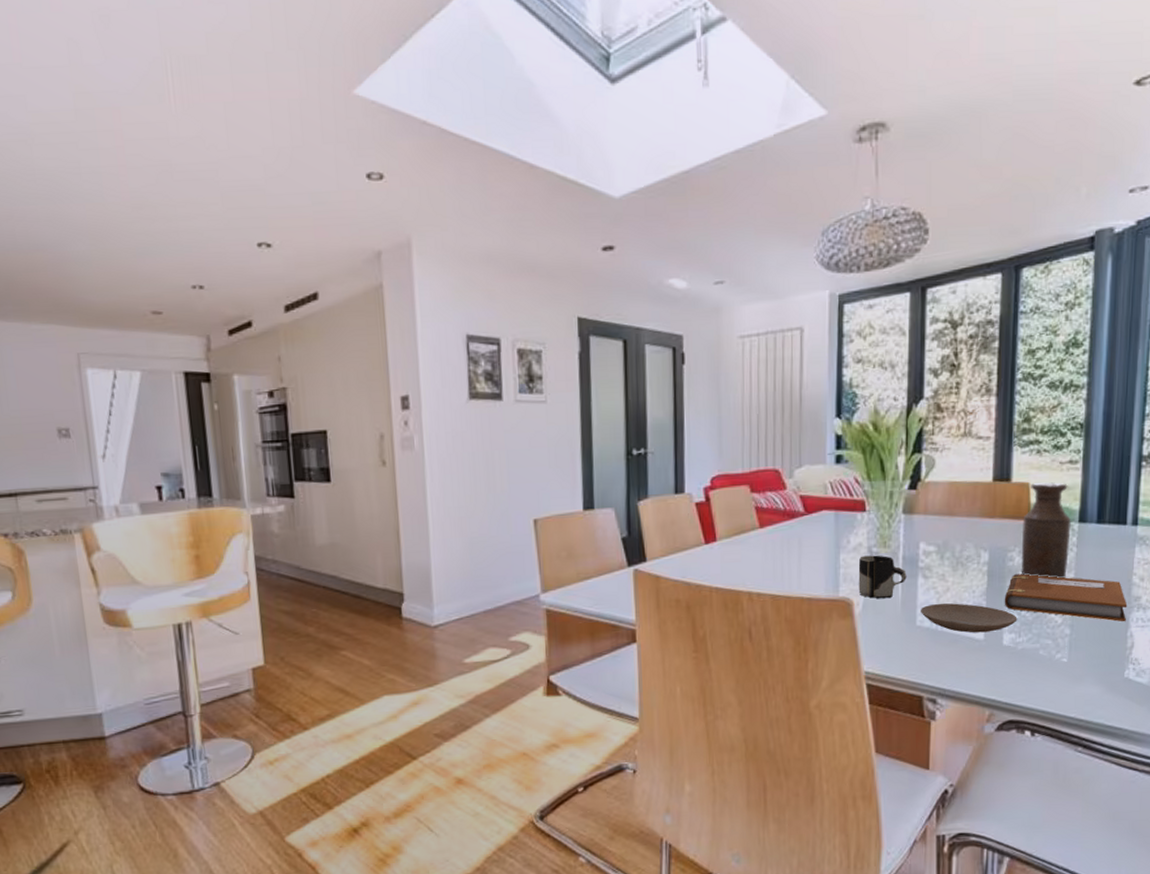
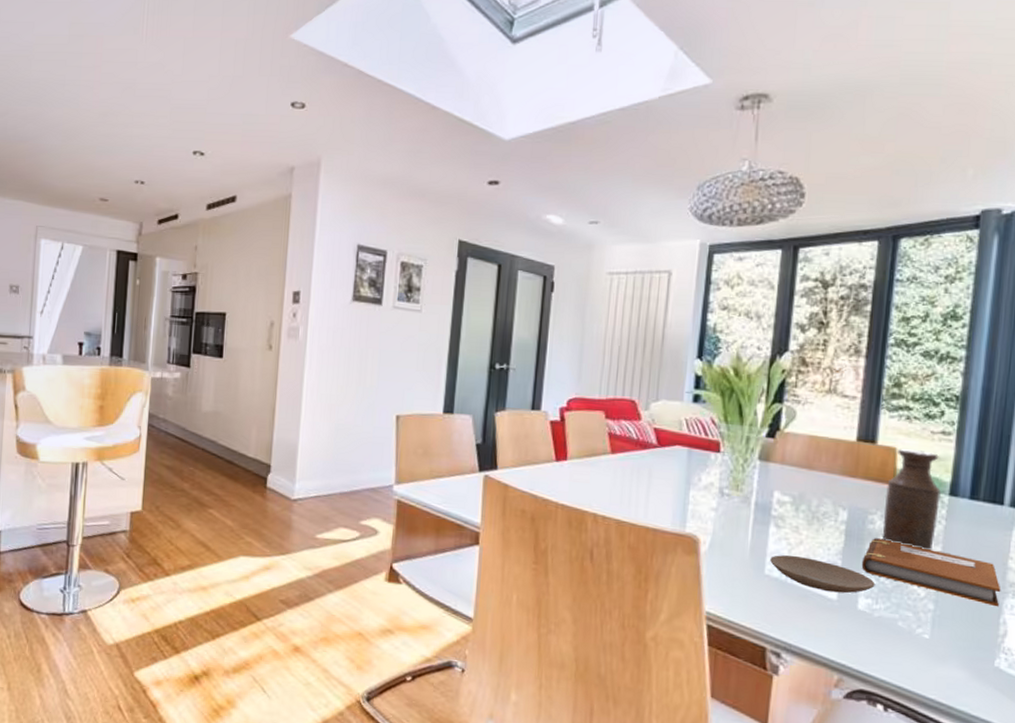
cup: present [858,555,907,599] -> none [706,495,758,542]

